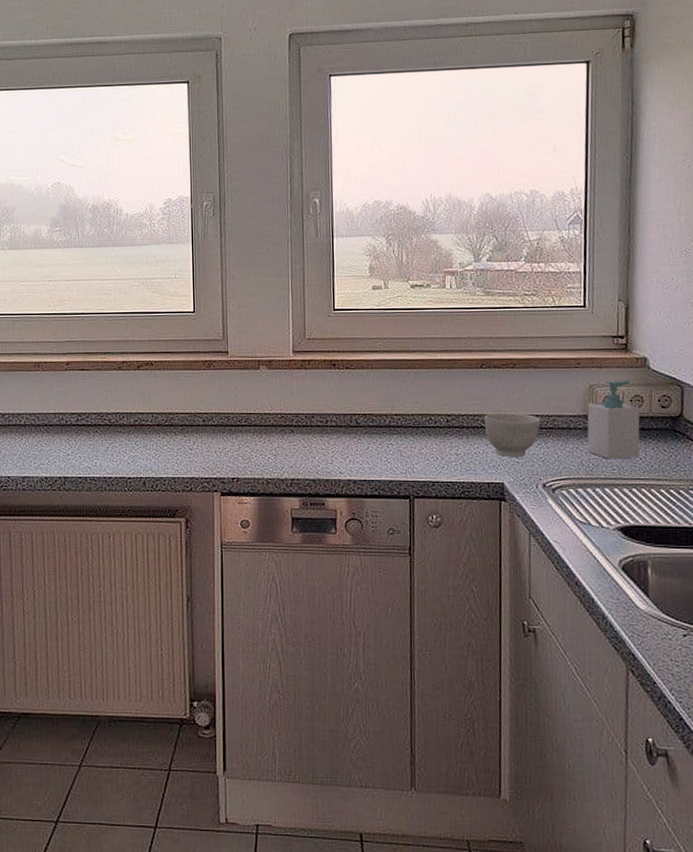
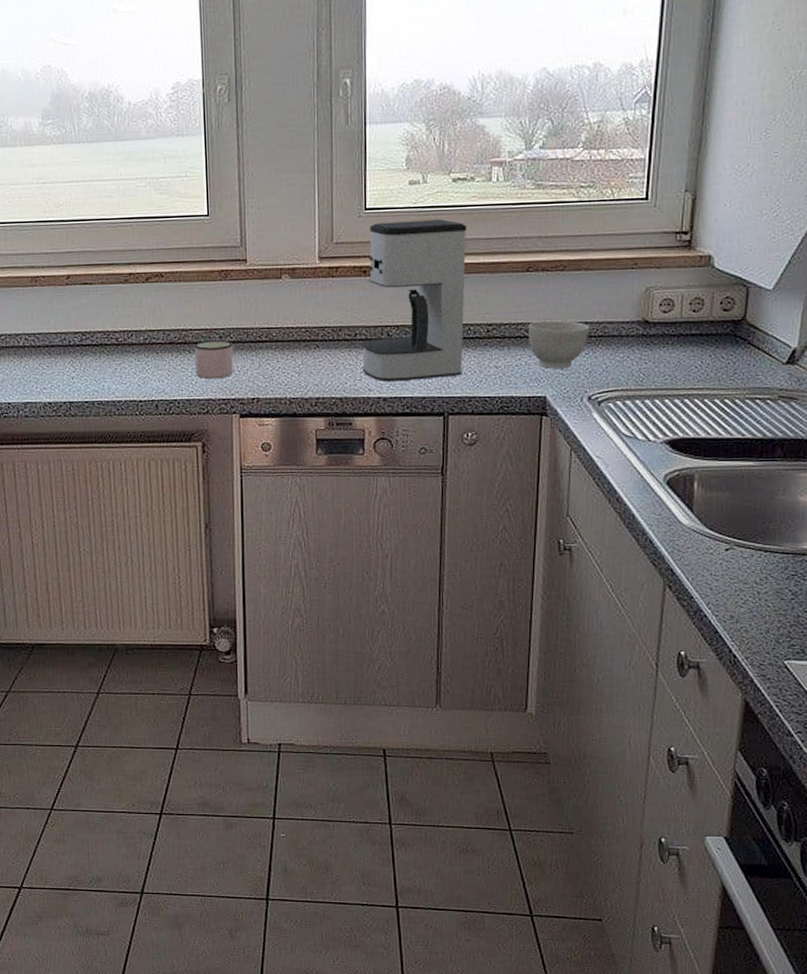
mug: none [179,424,216,459] -> present [194,340,234,379]
coffee maker: none [333,320,426,465] -> present [362,219,467,381]
soap bottle: present [587,380,640,459] -> none [639,281,700,369]

